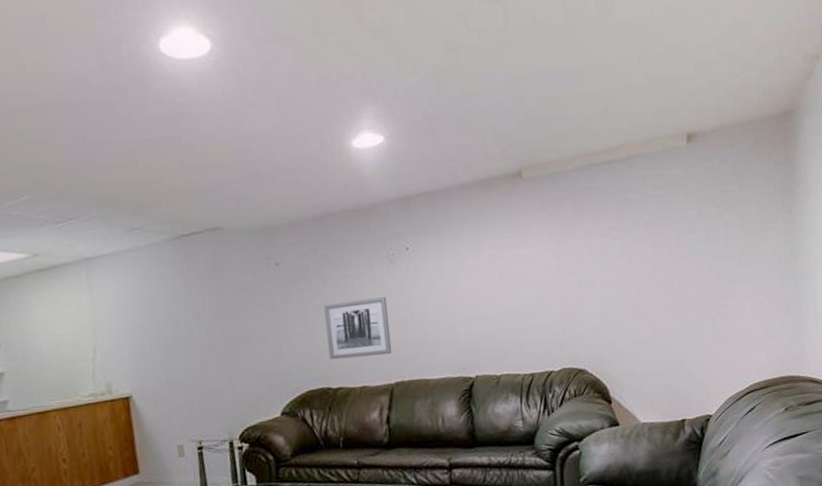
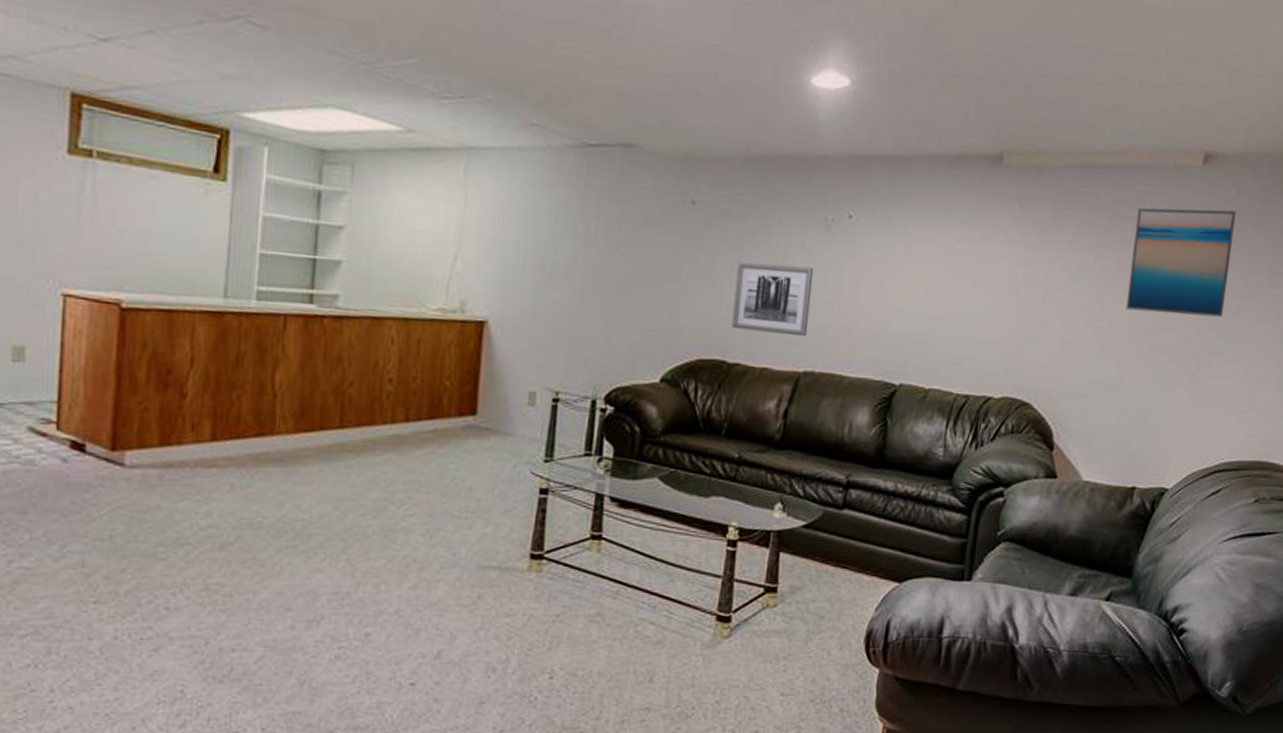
wall art: none [641,175,729,276] -> present [1125,207,1236,318]

